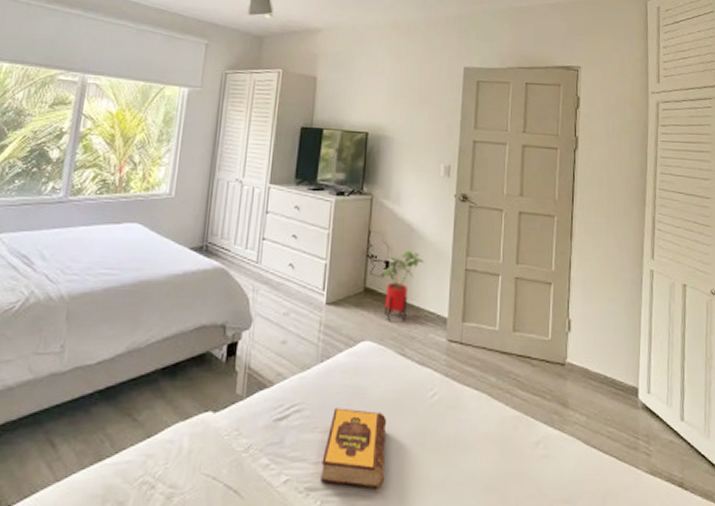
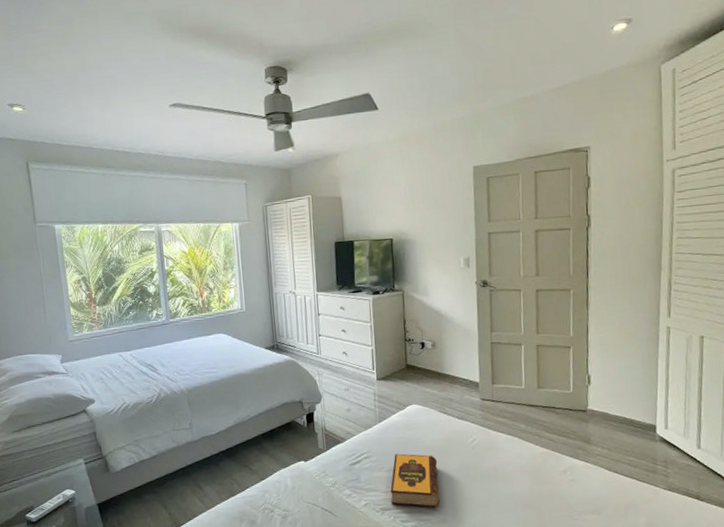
house plant: present [380,250,425,322] -> none [418,332,455,389]

